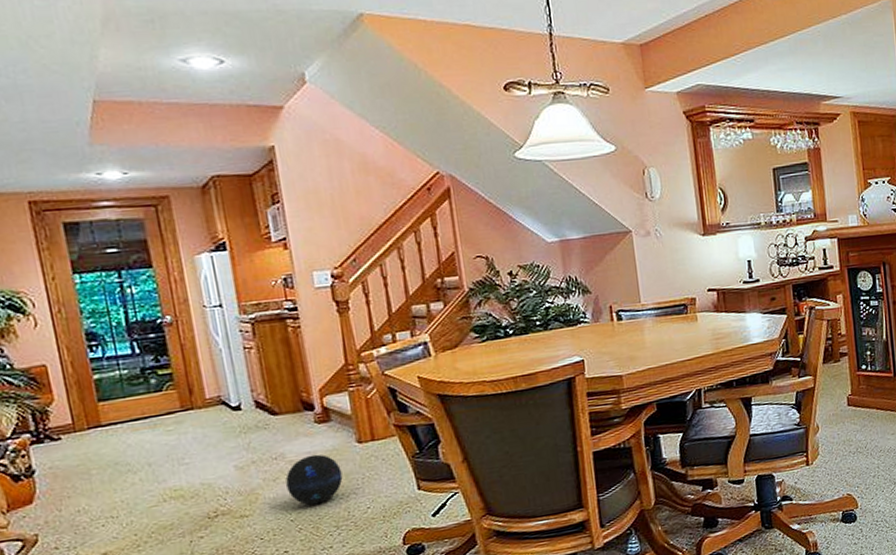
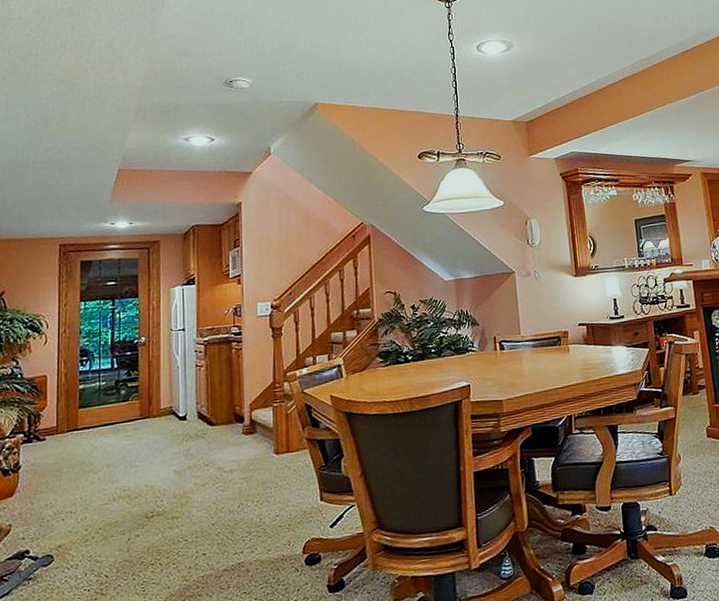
ball: present [285,454,343,505] -> none [213,463,259,510]

